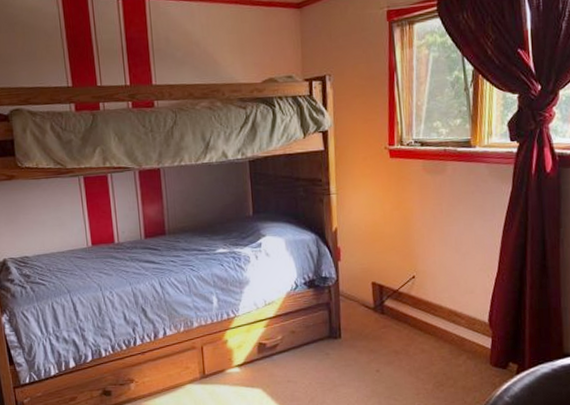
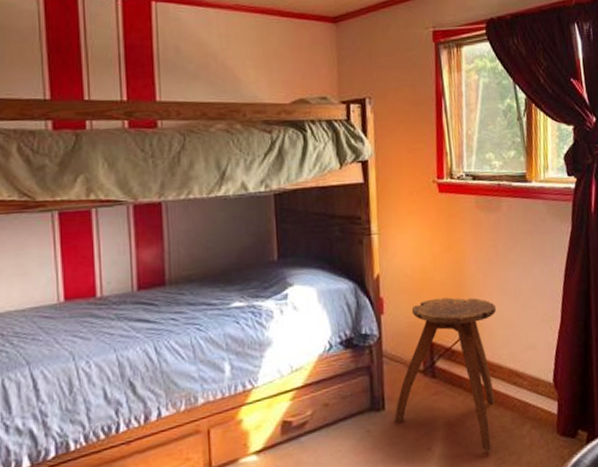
stool: none [349,248,439,376] -> present [394,297,496,452]

